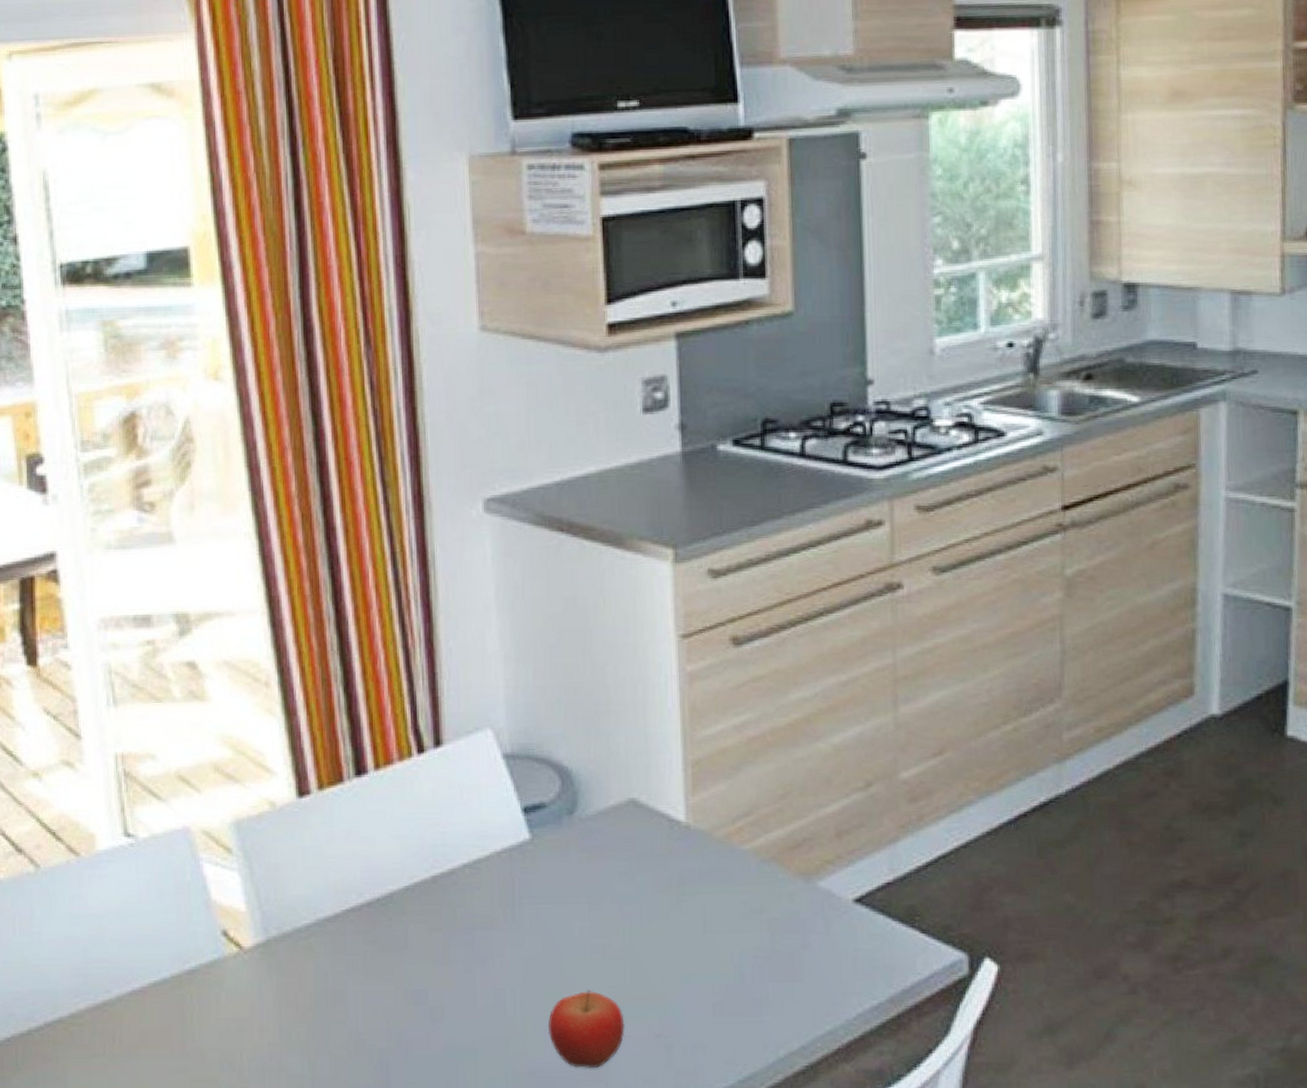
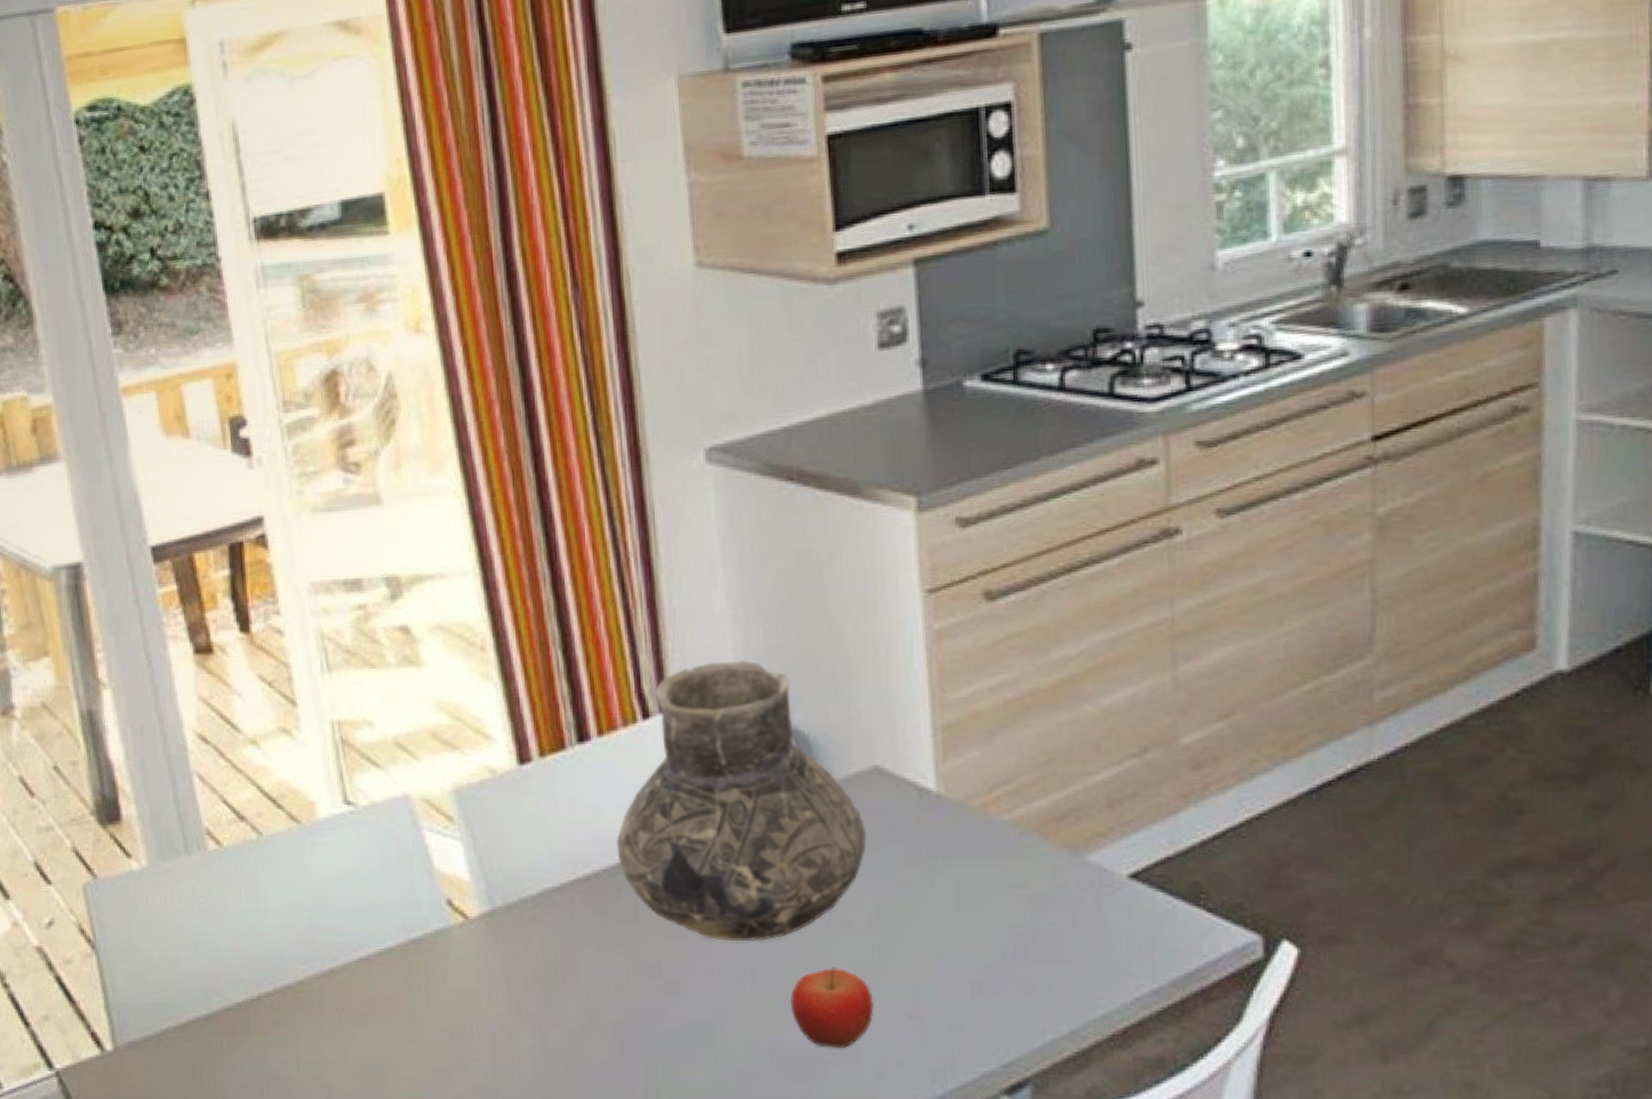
vase: none [389,698,622,968] -> present [616,660,867,942]

